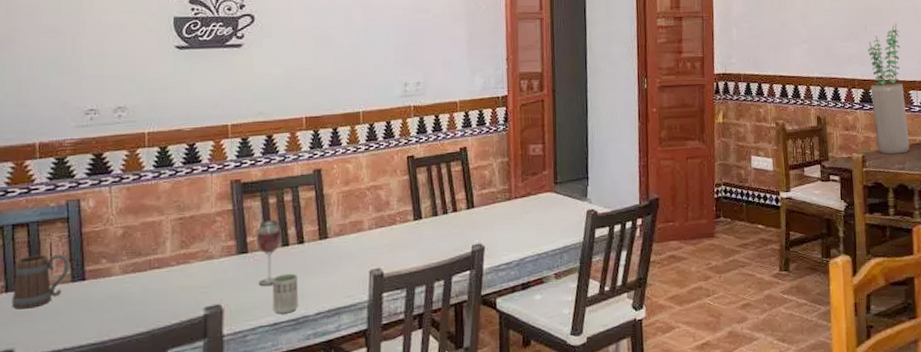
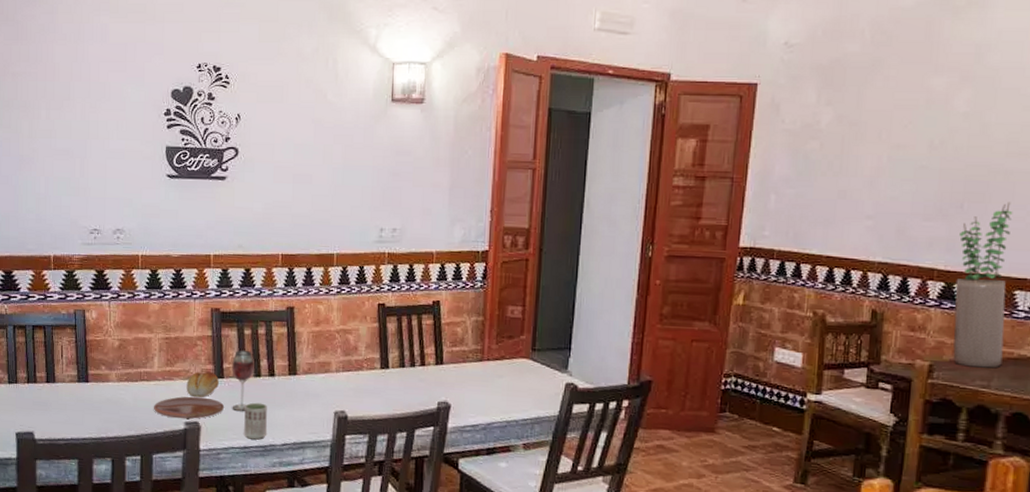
beer mug: present [11,253,70,309] -> none [32,354,76,400]
plate: none [167,276,249,305] -> present [154,396,224,419]
bread roll: none [205,248,242,278] -> present [186,371,219,397]

